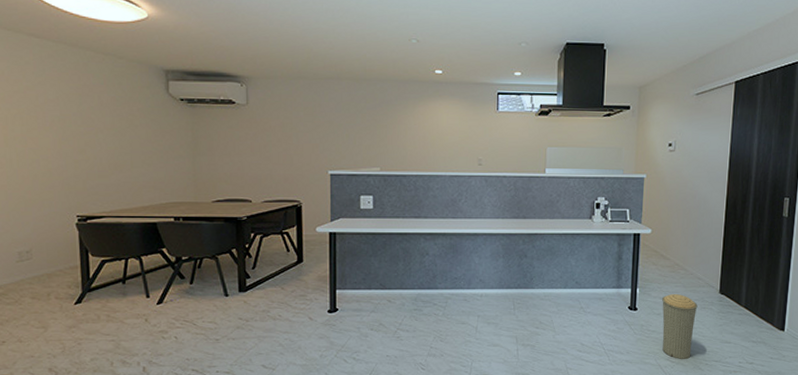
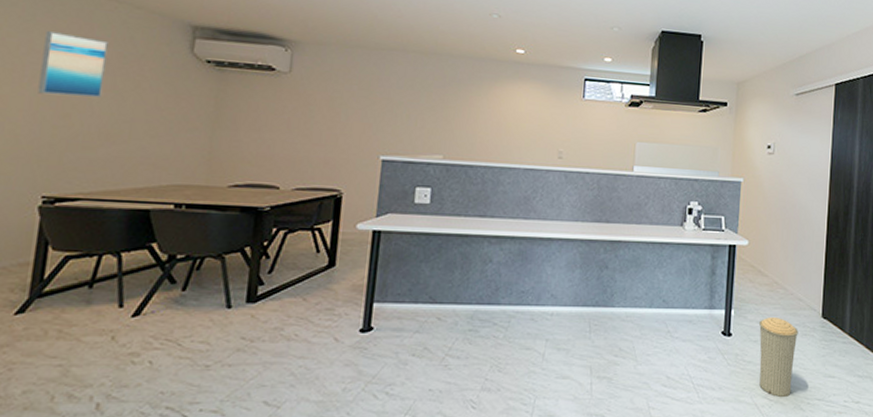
wall art: none [55,82,105,136] -> present [38,30,109,98]

